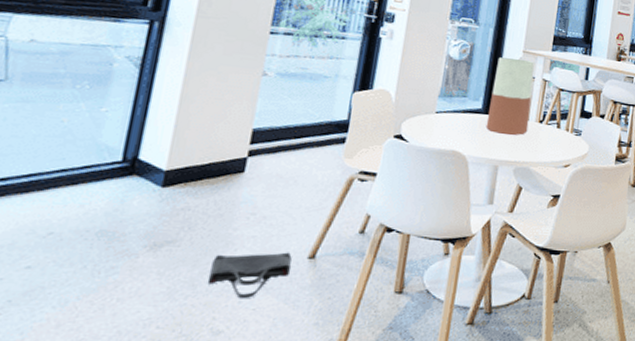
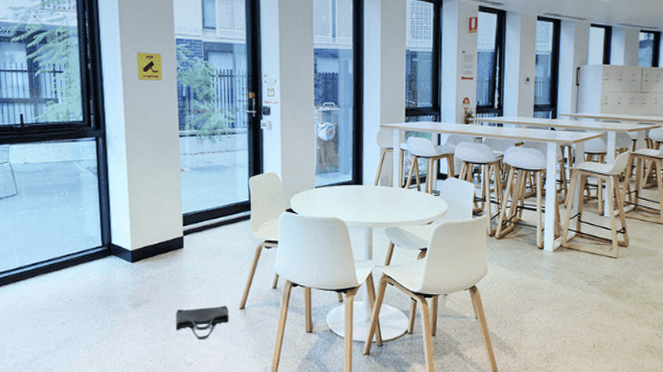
vase: present [486,57,536,135] -> none [357,134,393,200]

